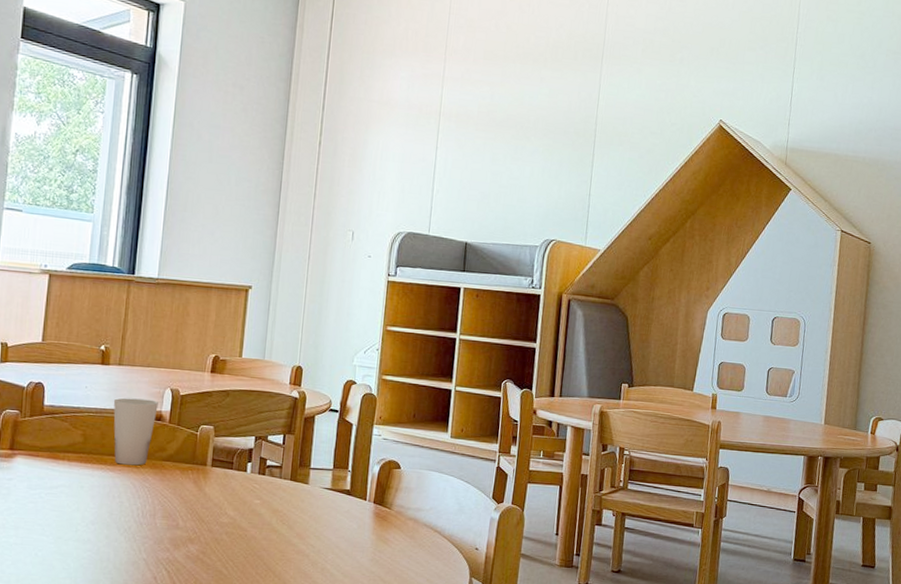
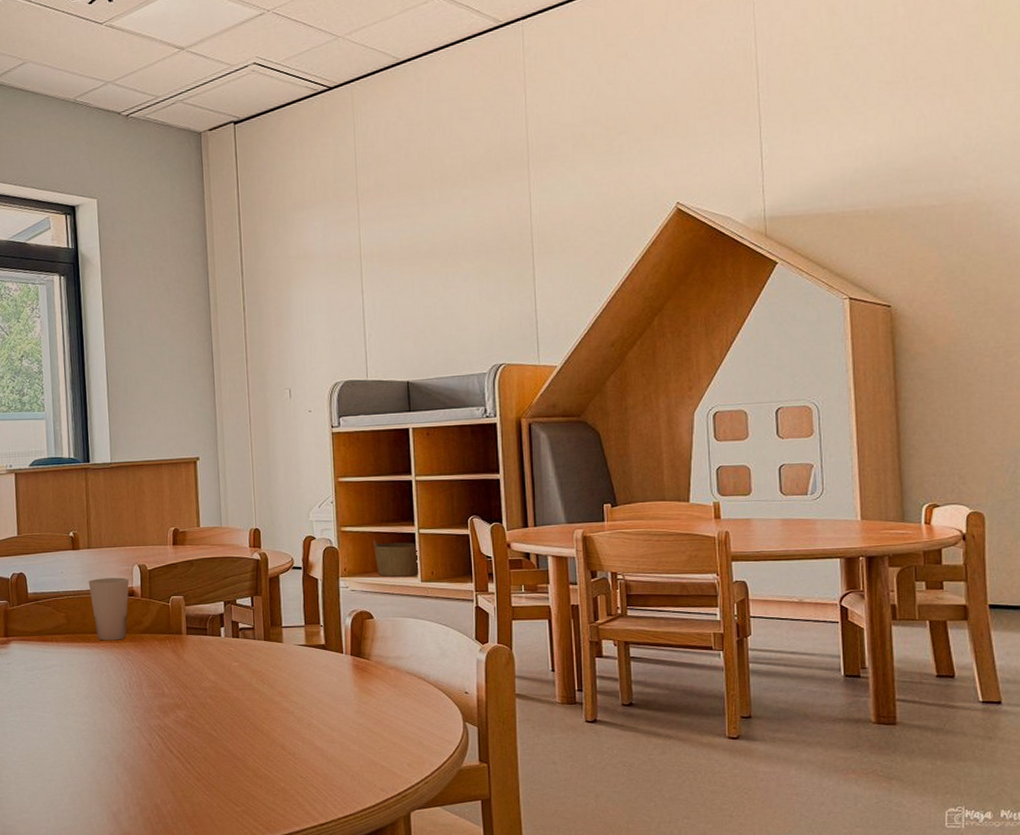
basket: none [411,392,453,432] -> present [373,540,420,578]

